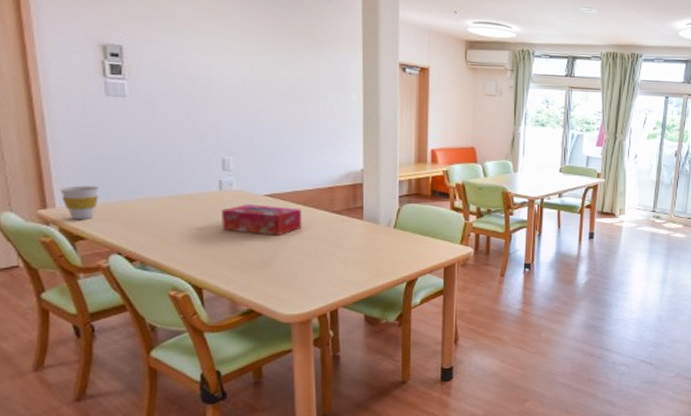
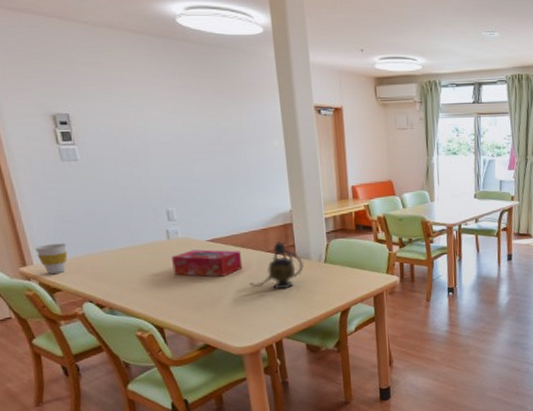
teapot: none [307,202,370,254] -> present [249,241,304,290]

